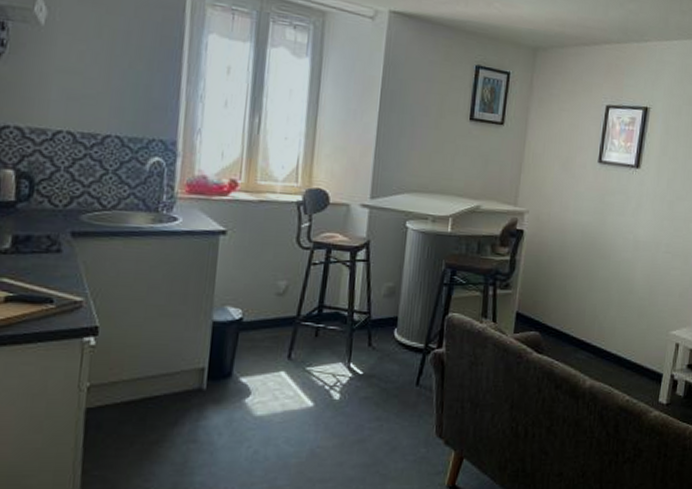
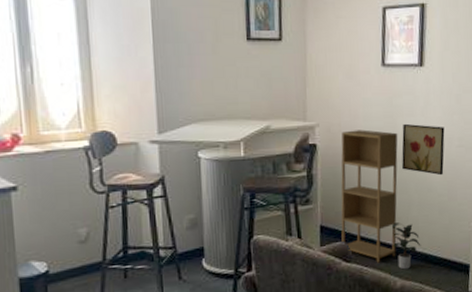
shelving unit: none [536,221,606,359] -> present [341,129,398,263]
potted plant: none [587,320,616,370] -> present [392,222,421,270]
wall art: none [606,222,653,279] -> present [401,123,445,176]

